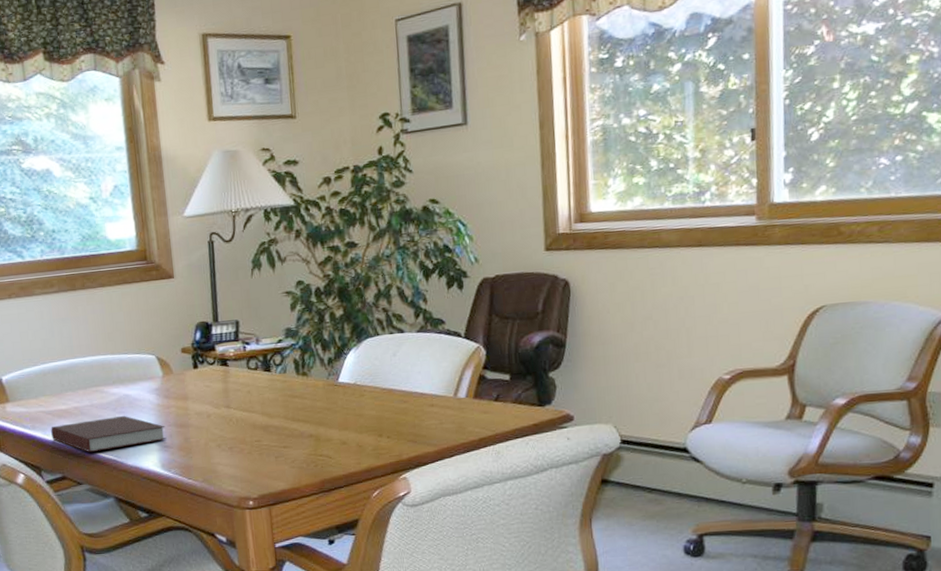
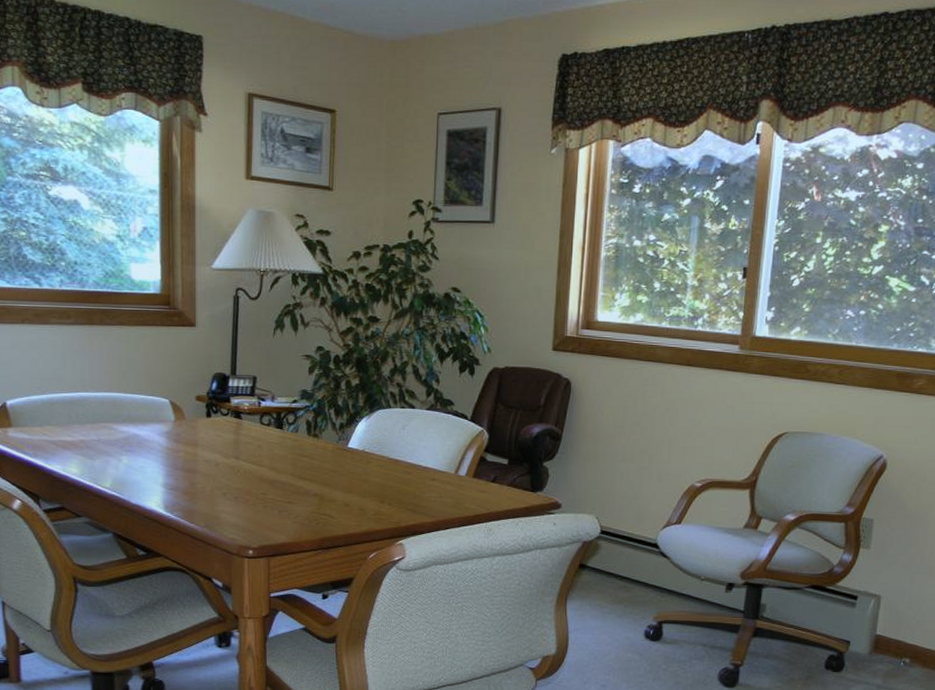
notebook: present [51,415,167,453] -> none [53,454,172,487]

